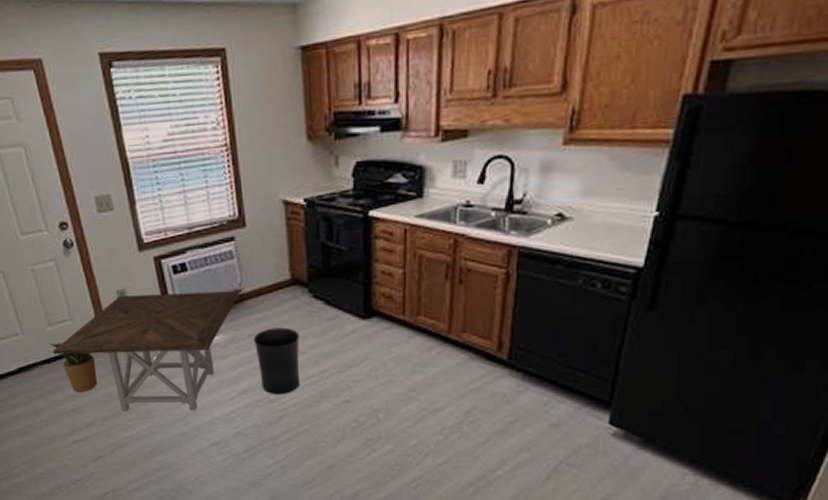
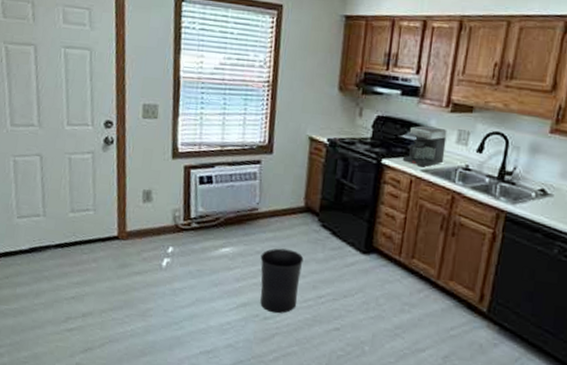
potted plant: present [48,343,98,392] -> none [66,229,108,282]
dining table: present [53,291,240,411] -> none [69,196,257,317]
coffee maker: none [392,162,440,213] -> present [402,125,447,167]

